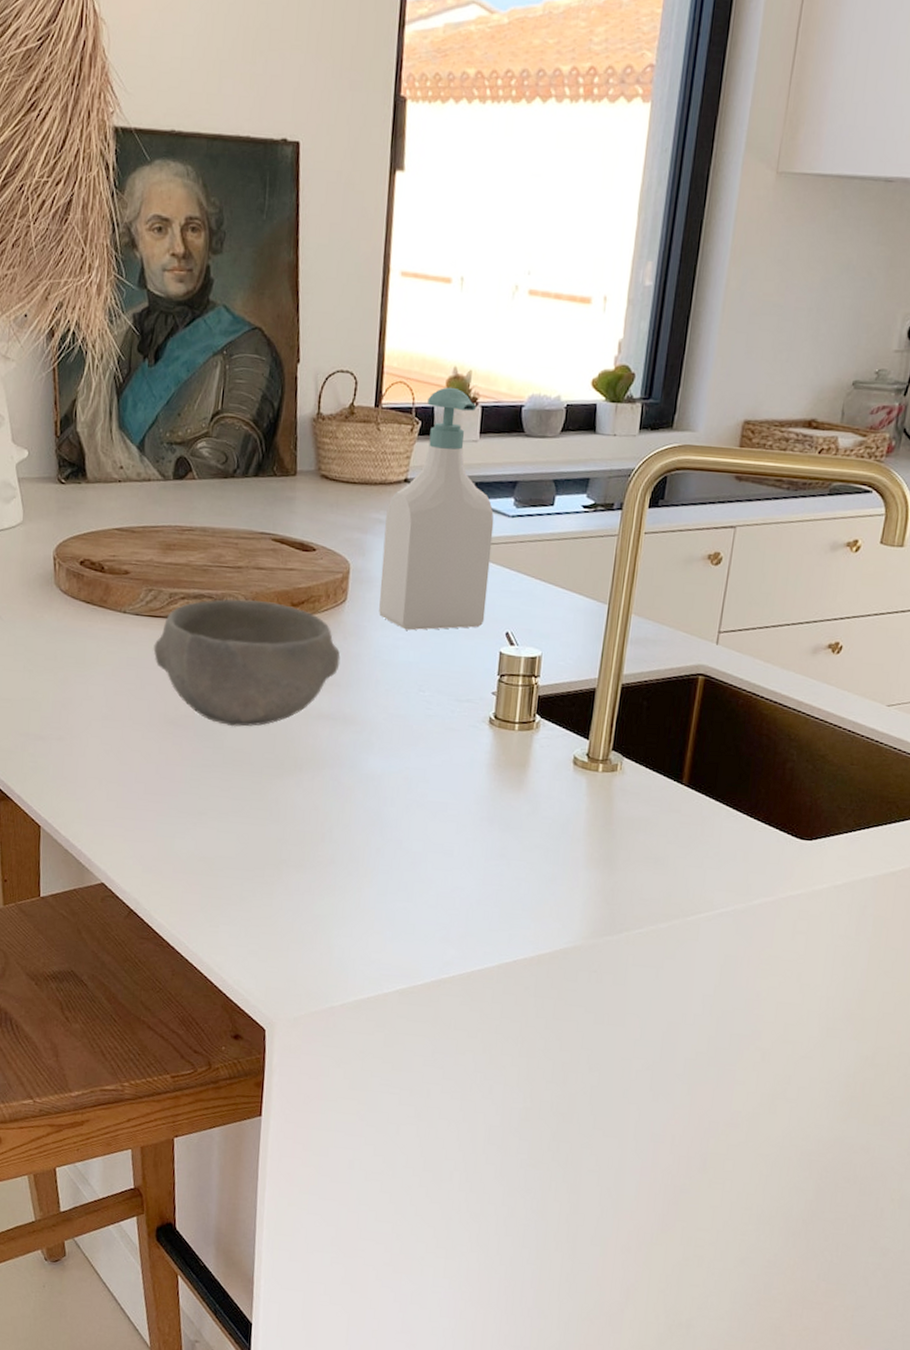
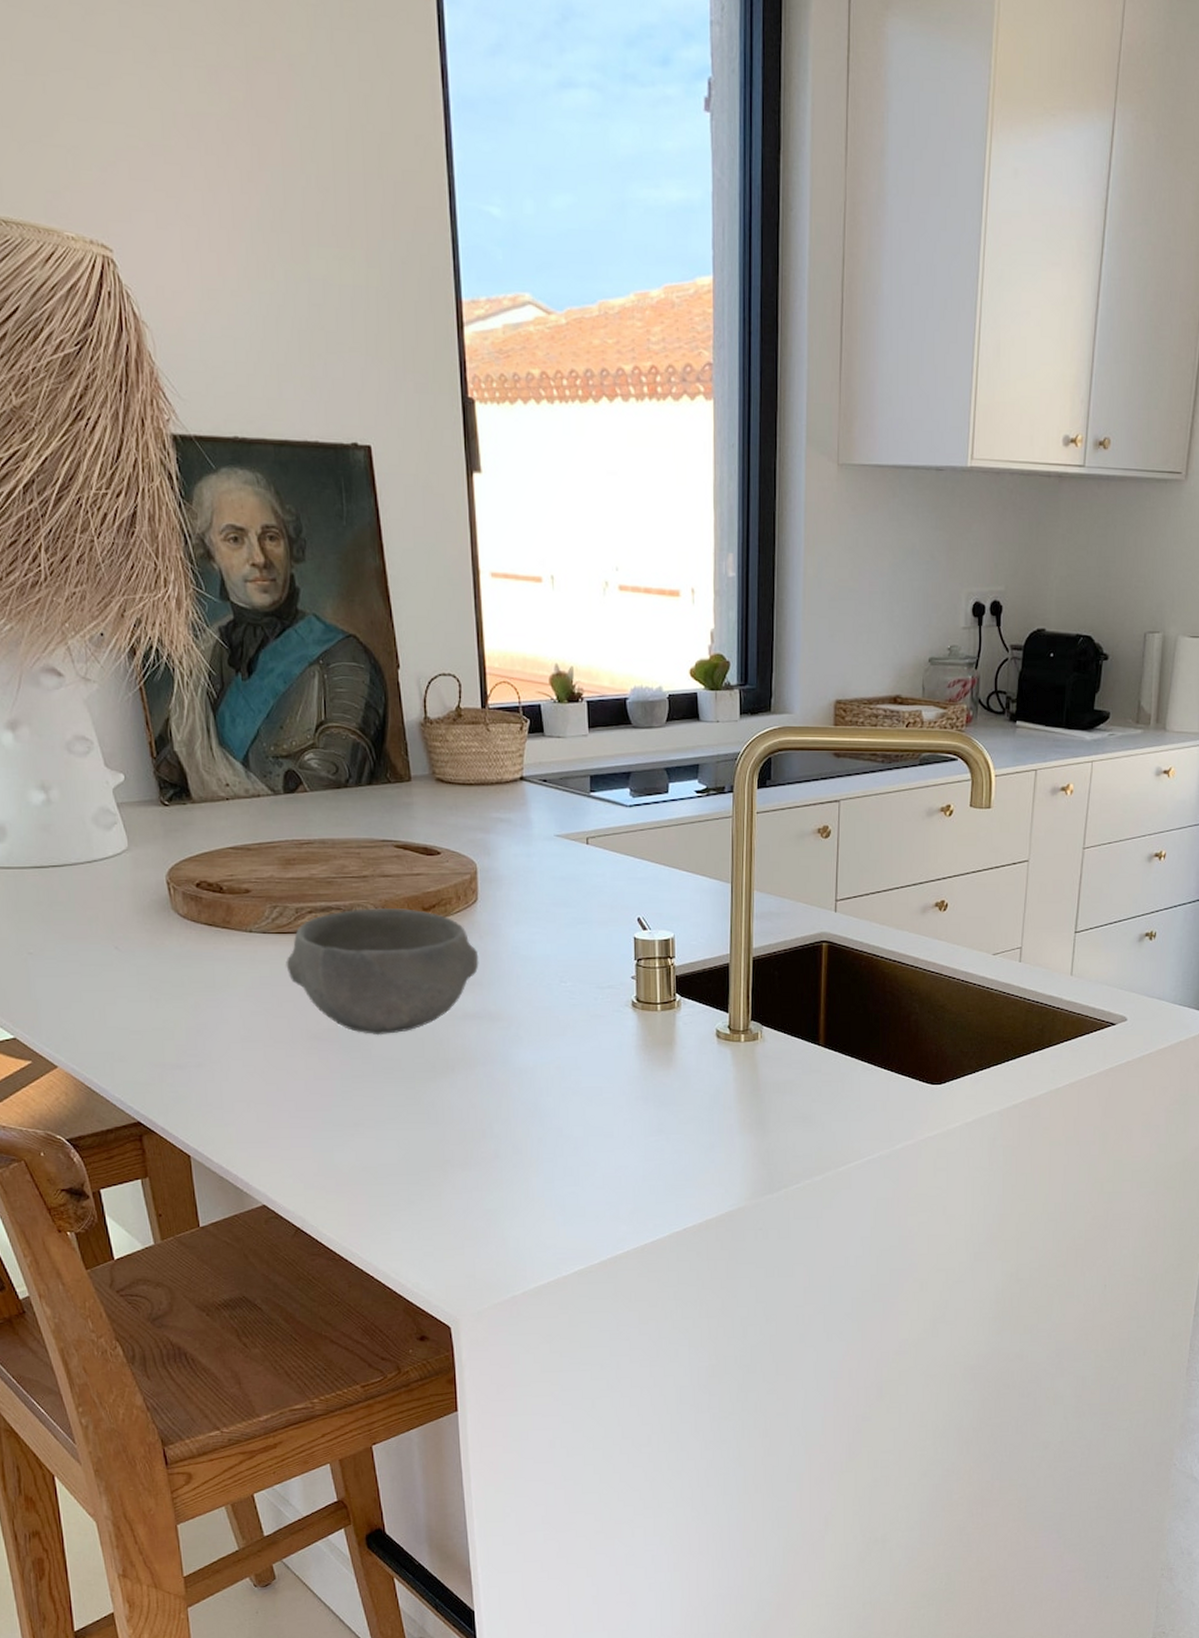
soap bottle: present [379,387,494,631] -> none [506,684,616,924]

